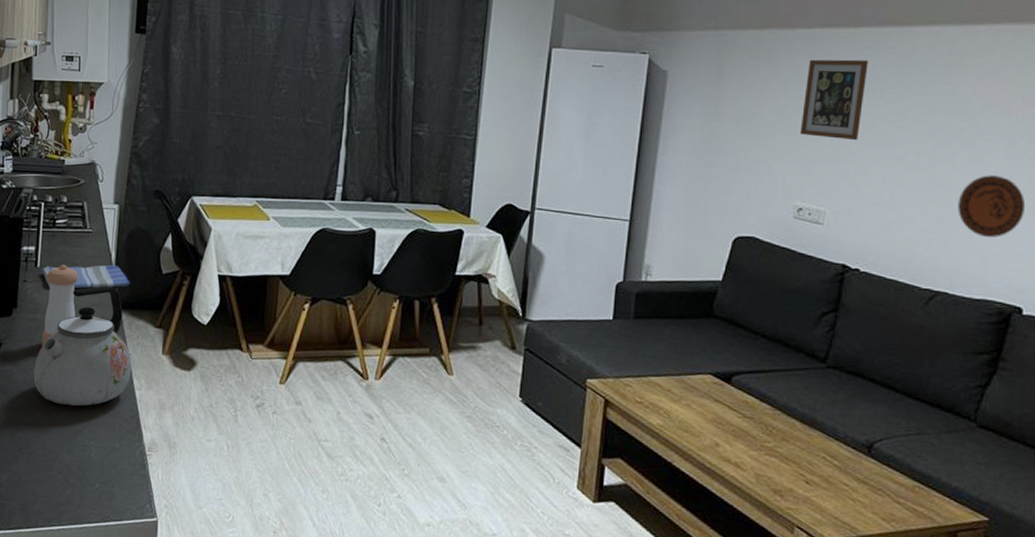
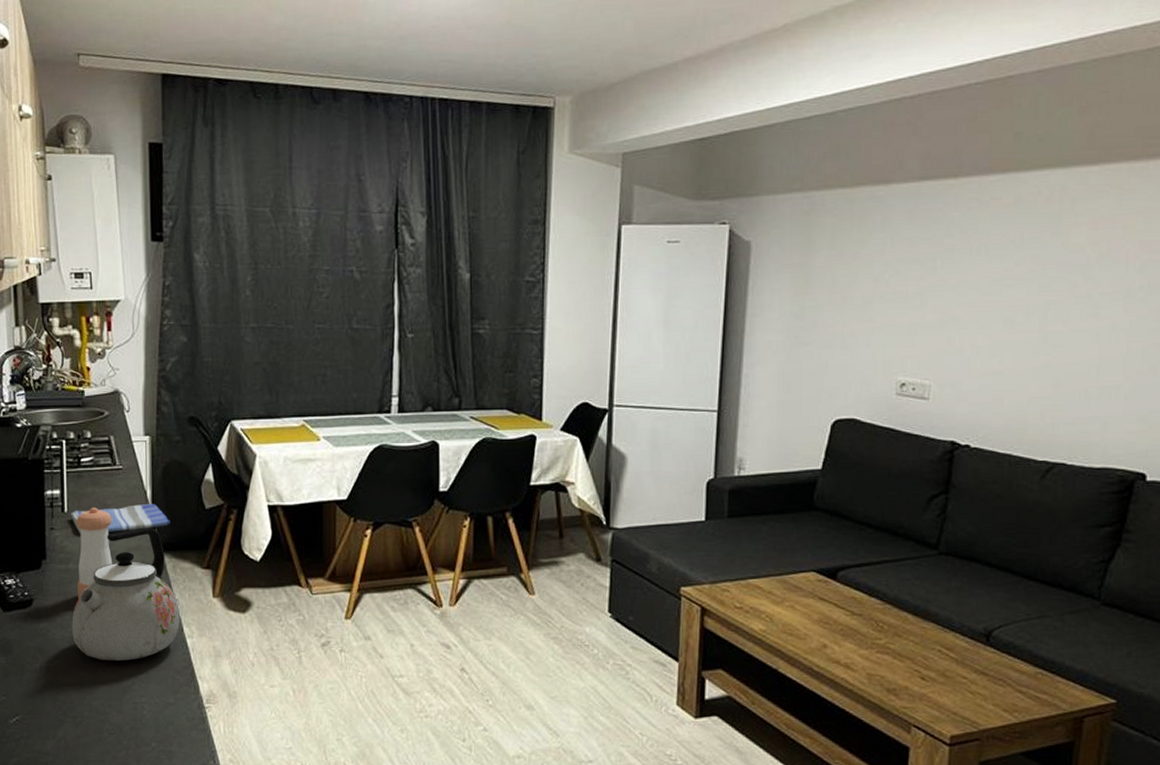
picture frame: present [800,59,868,141] -> none [900,214,971,305]
decorative plate: present [958,175,1026,238] -> none [1074,331,1147,401]

